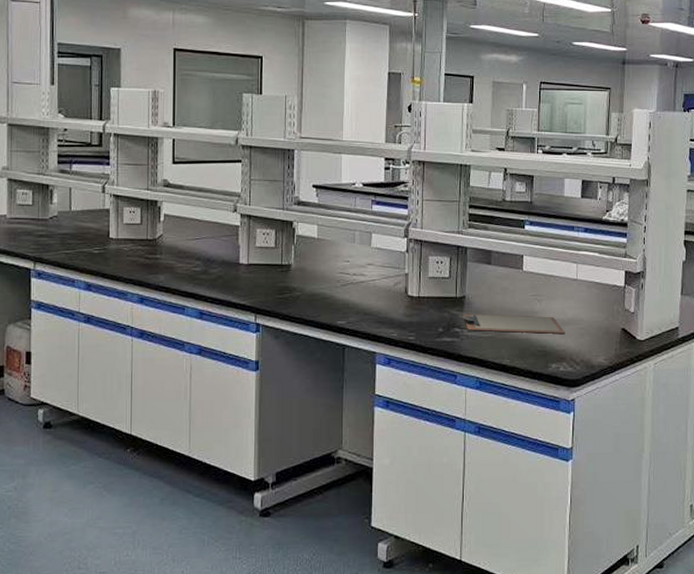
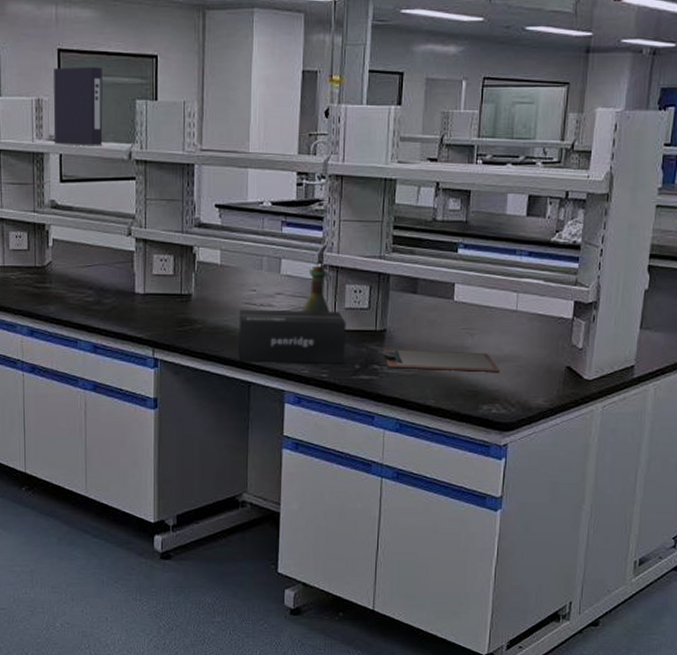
binder: none [168,64,213,133] -> present [53,67,103,146]
box: none [334,278,430,327] -> present [238,309,346,363]
flask: none [390,239,416,281] -> present [301,265,330,312]

